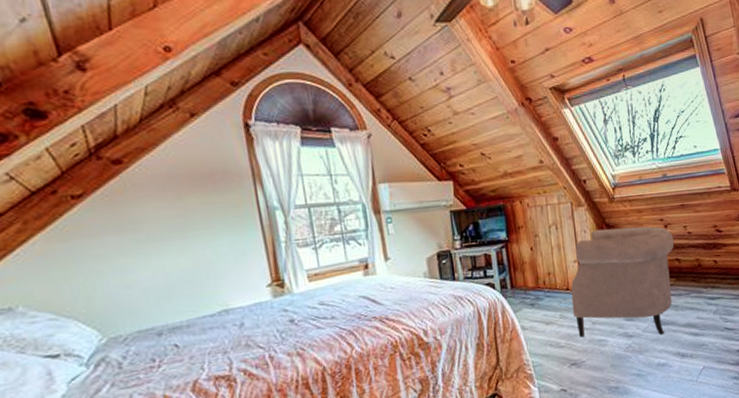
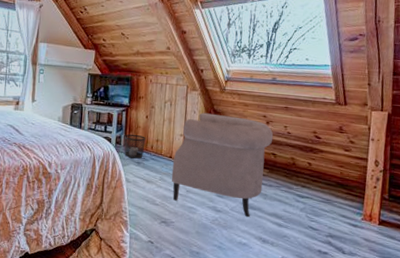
waste bin: none [509,272,536,302] -> present [124,133,146,159]

